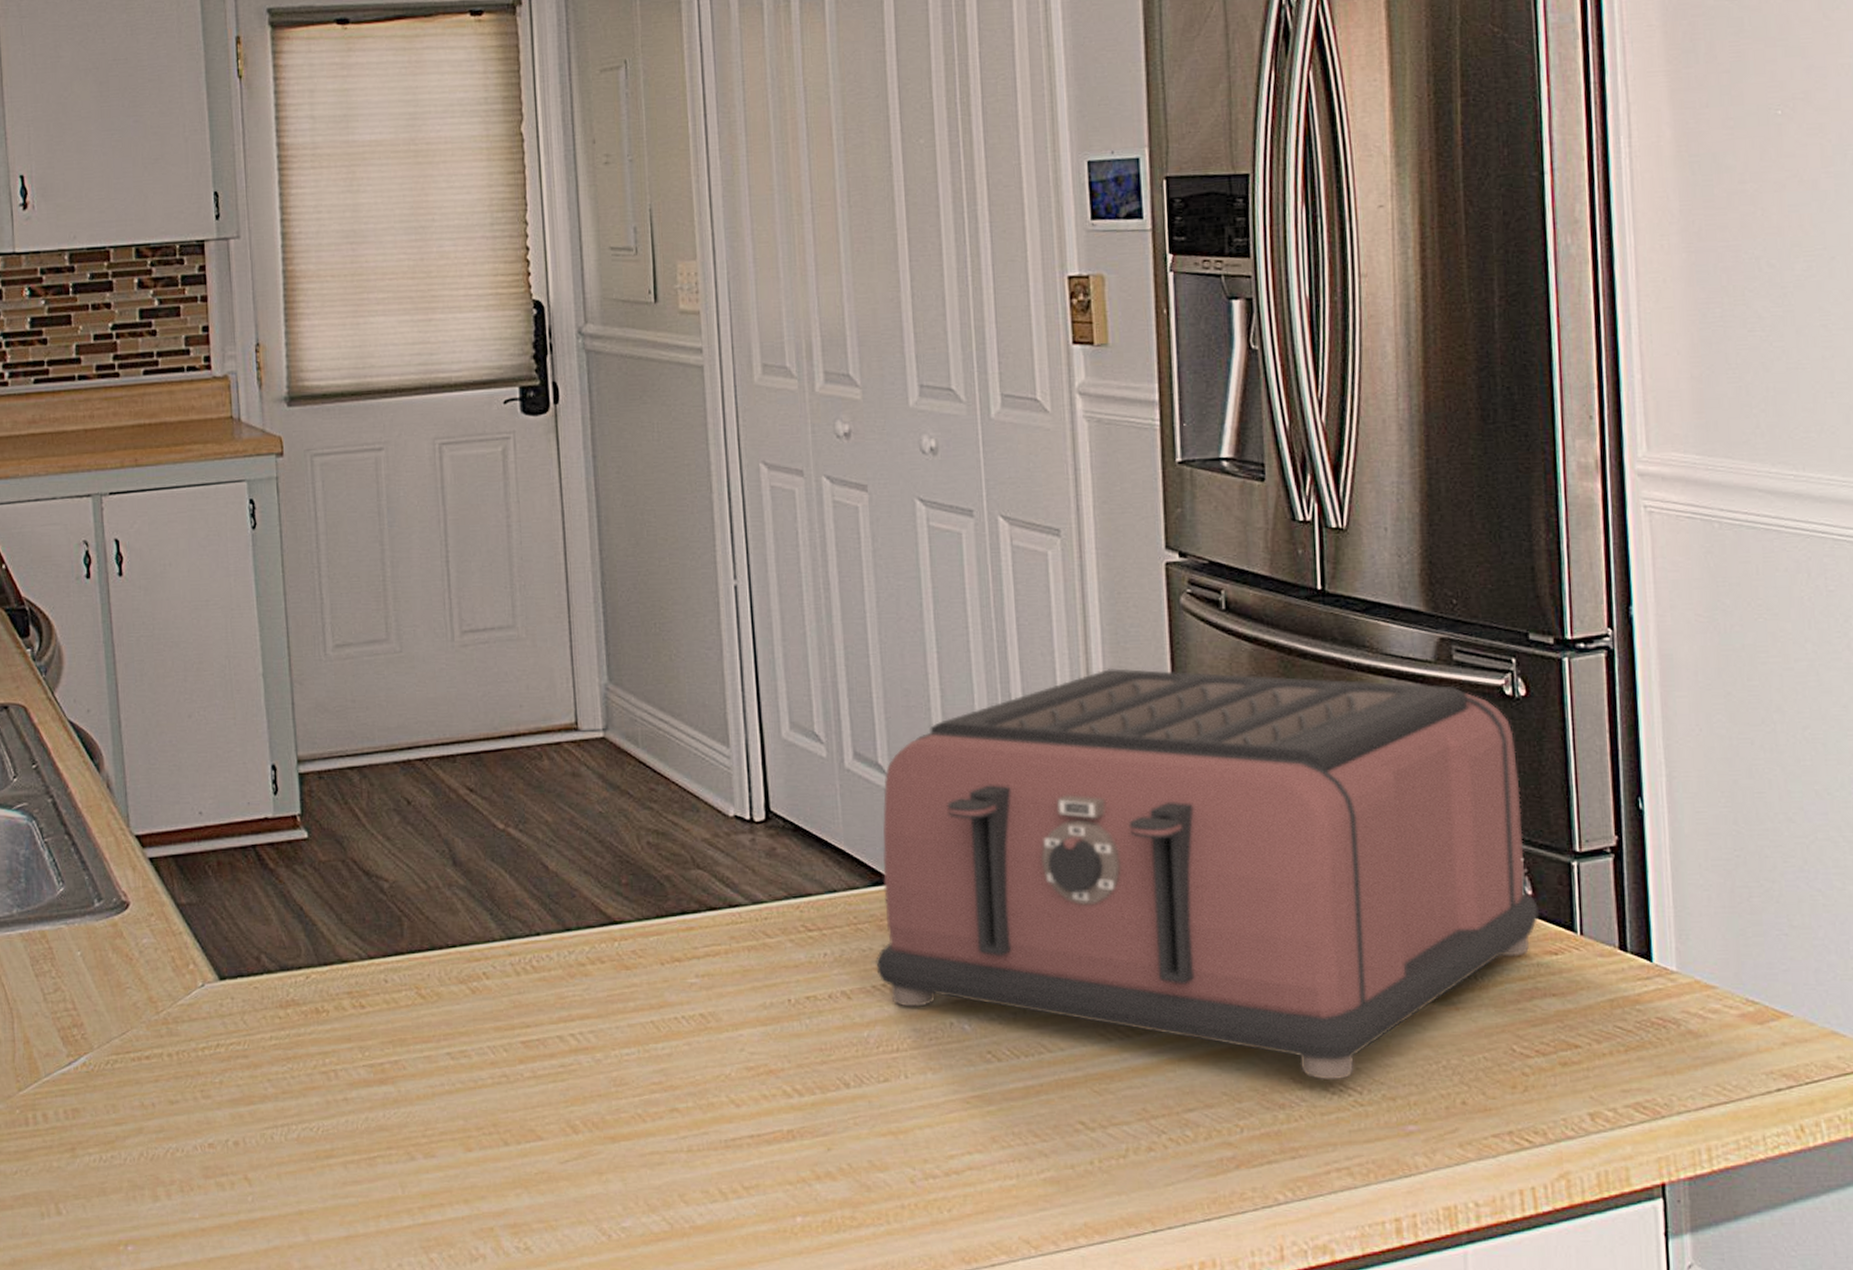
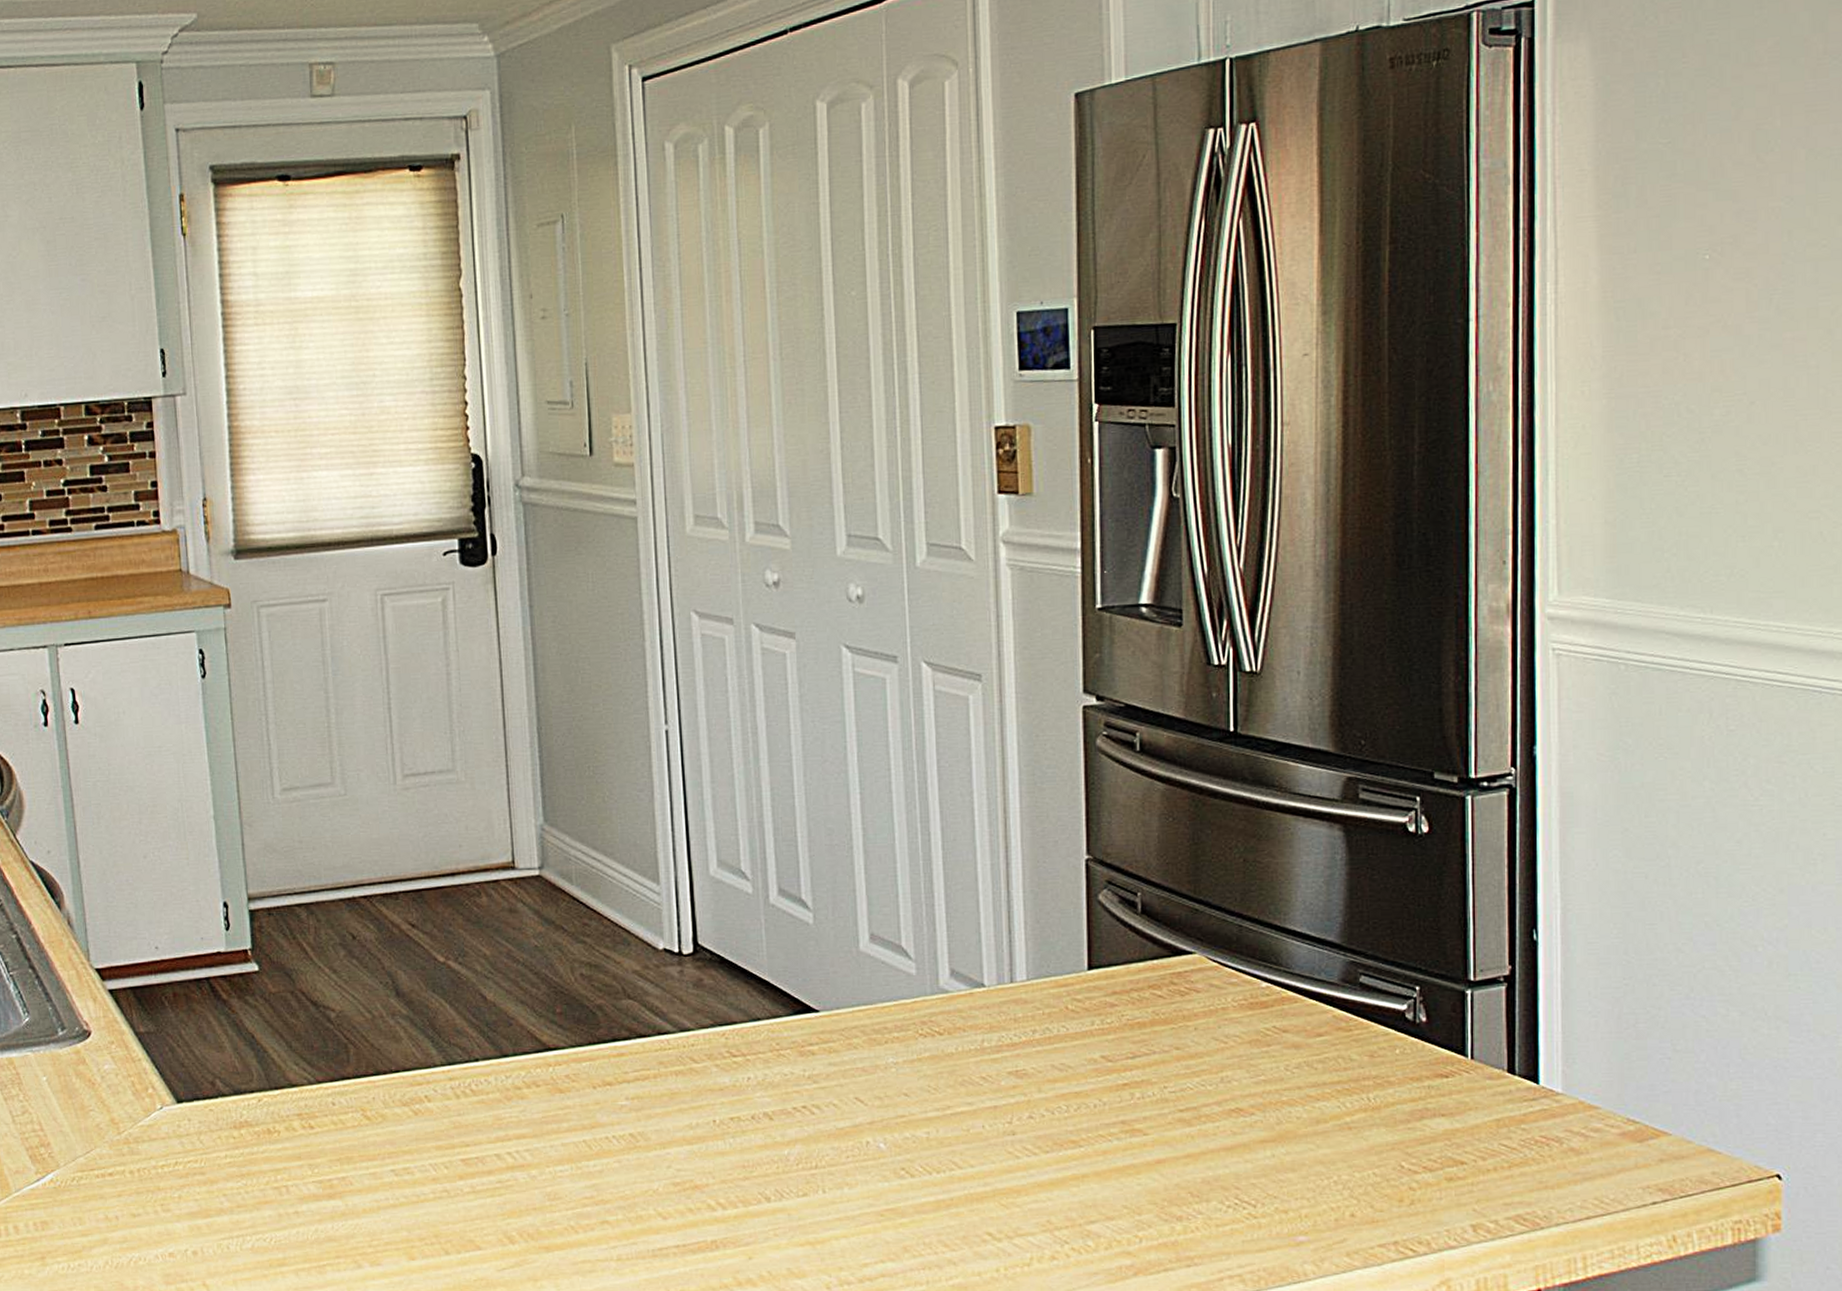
toaster: present [876,668,1539,1081] -> none [797,808,1432,1195]

